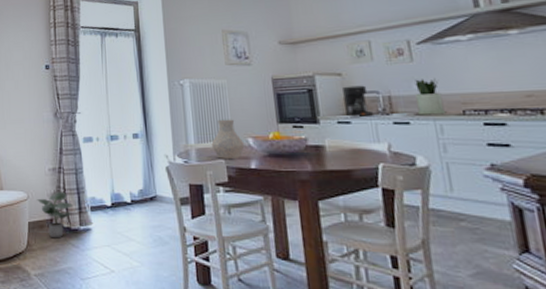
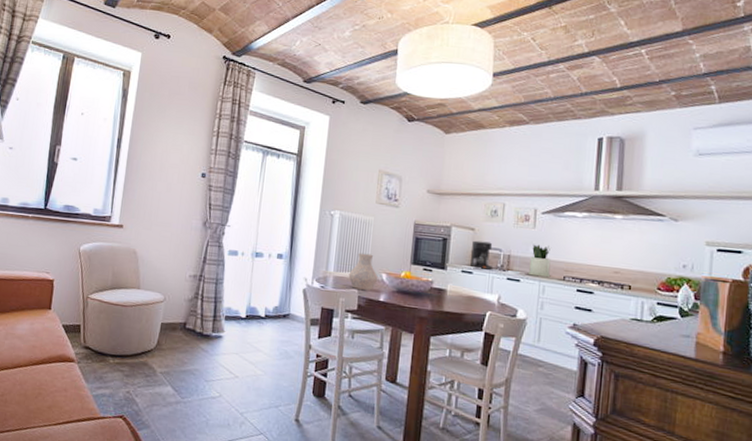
potted plant: present [37,191,74,239] -> none [173,298,209,342]

